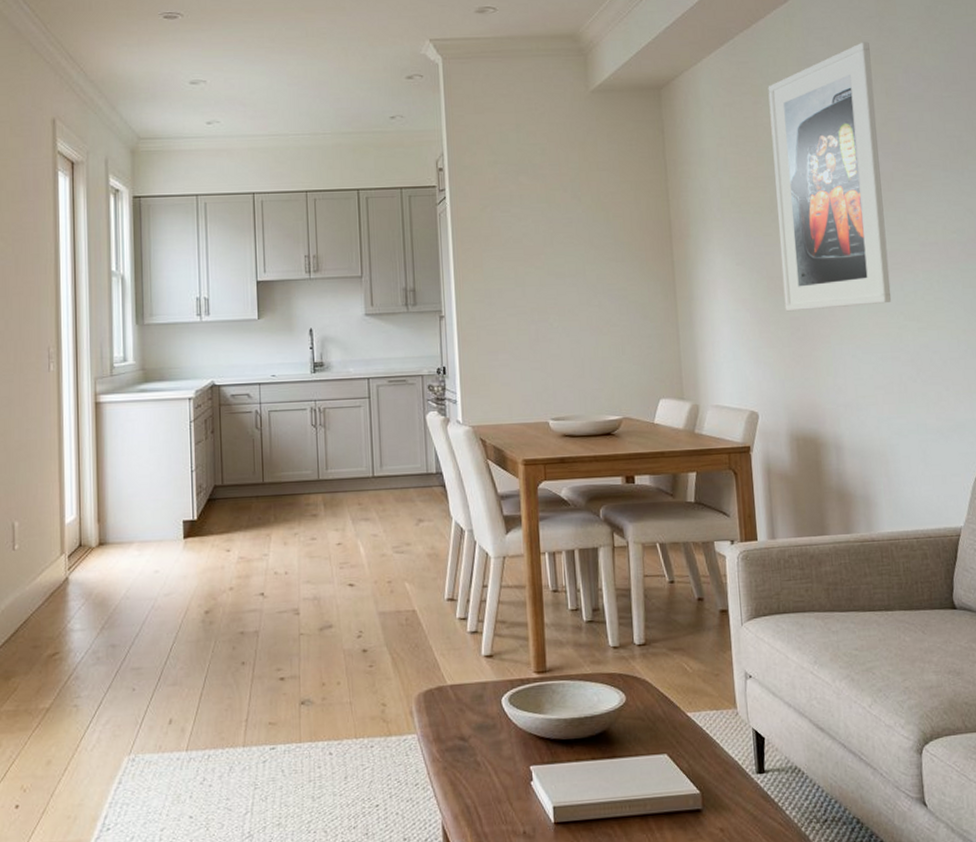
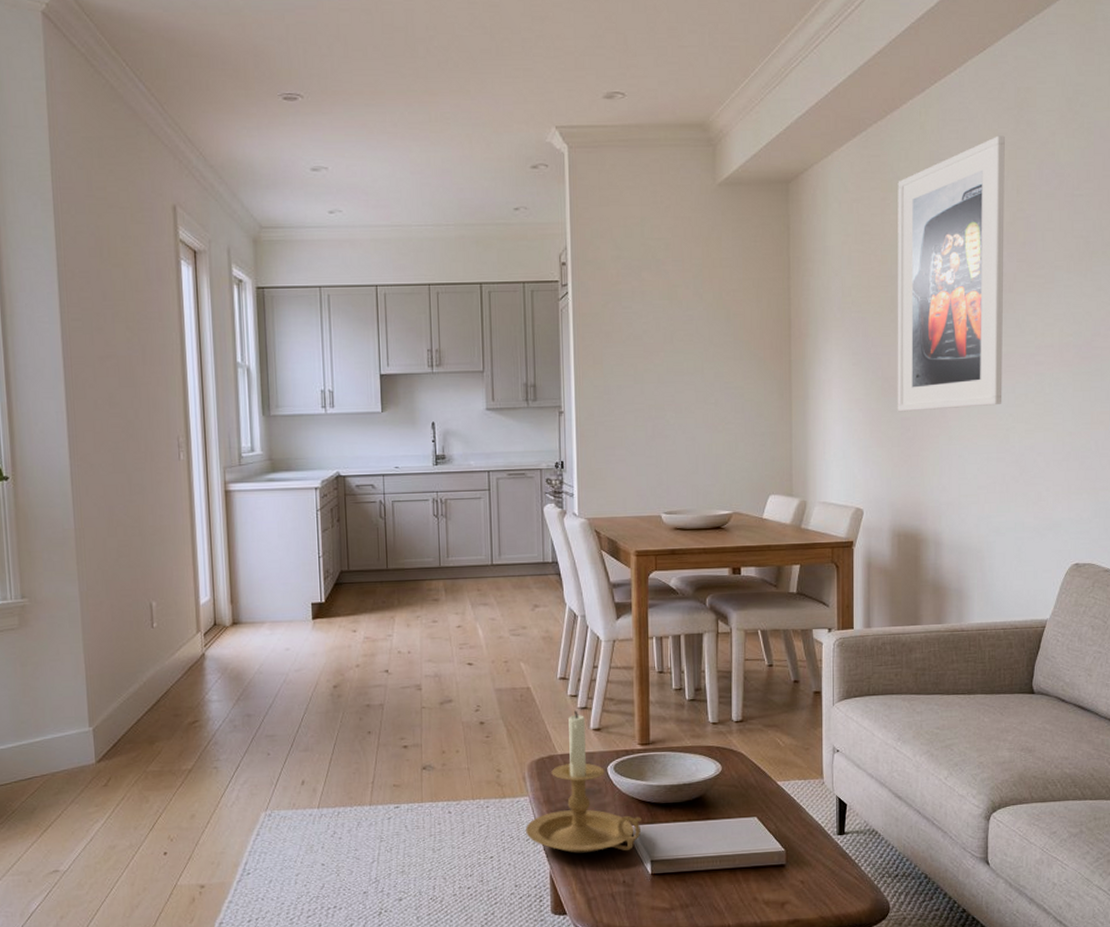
candle holder: none [414,635,542,800] -> present [526,710,643,853]

